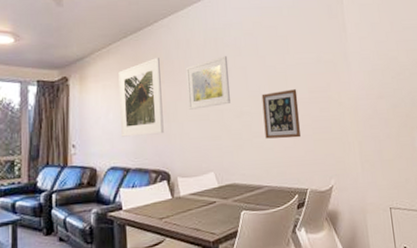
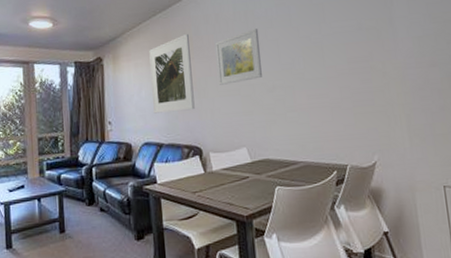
picture frame: present [261,89,301,139] -> none [295,60,339,113]

